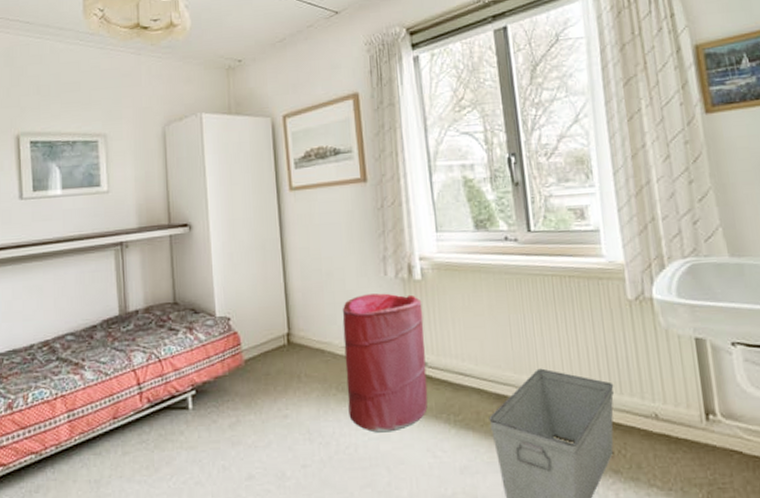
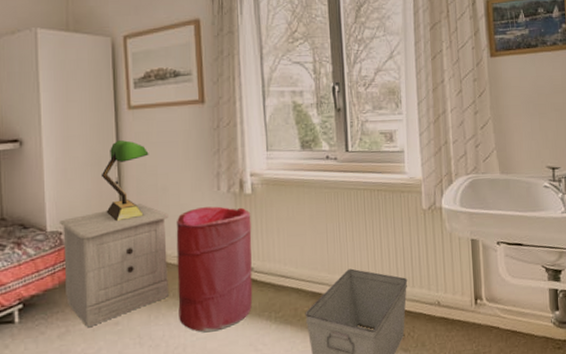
nightstand: none [227,289,337,419] -> present [58,204,169,328]
table lamp: none [265,223,312,308] -> present [101,140,149,222]

